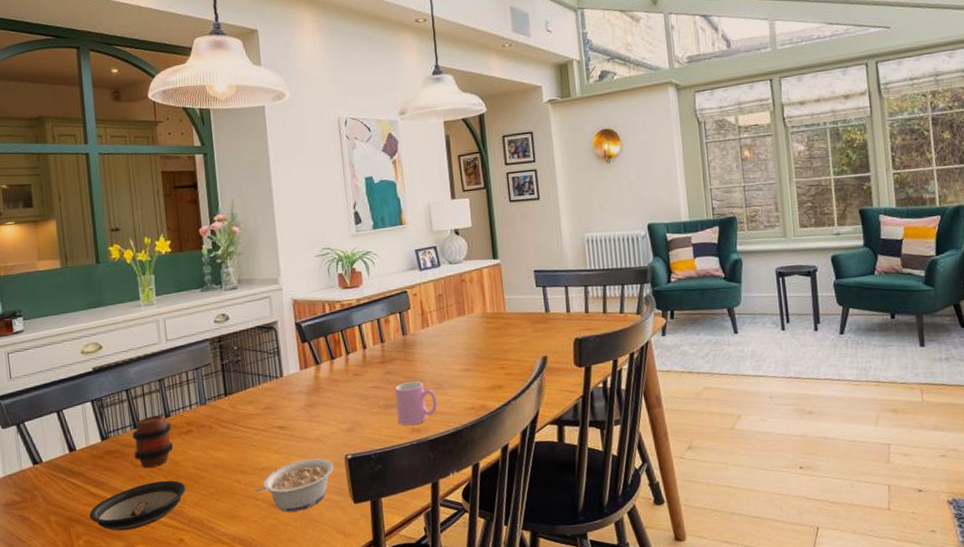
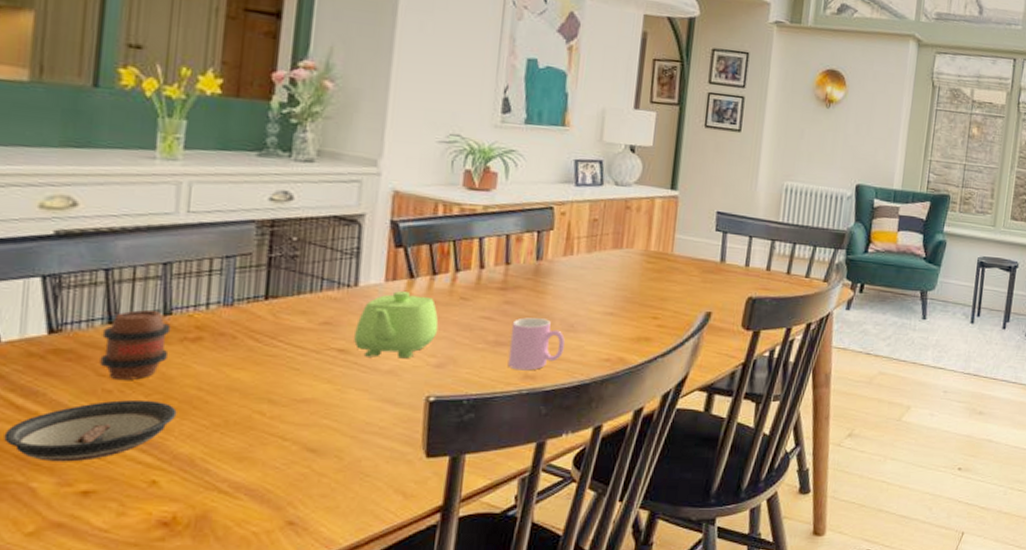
legume: present [253,458,334,512] -> none [281,395,408,460]
teapot: none [287,376,344,430] -> present [354,291,439,359]

